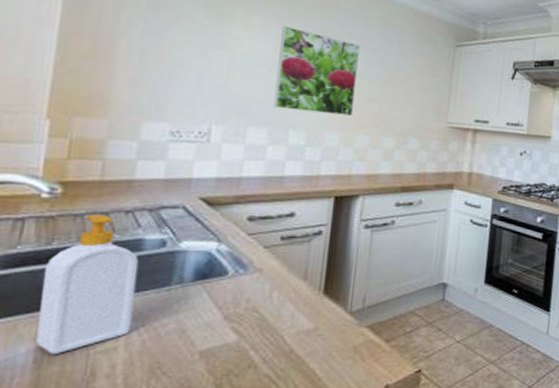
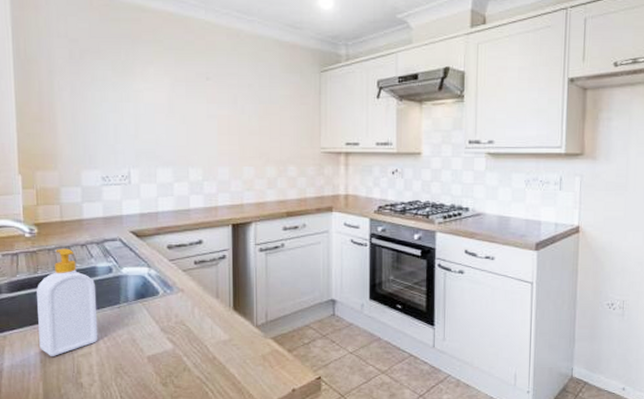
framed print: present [273,25,360,117] -> none [172,73,238,151]

